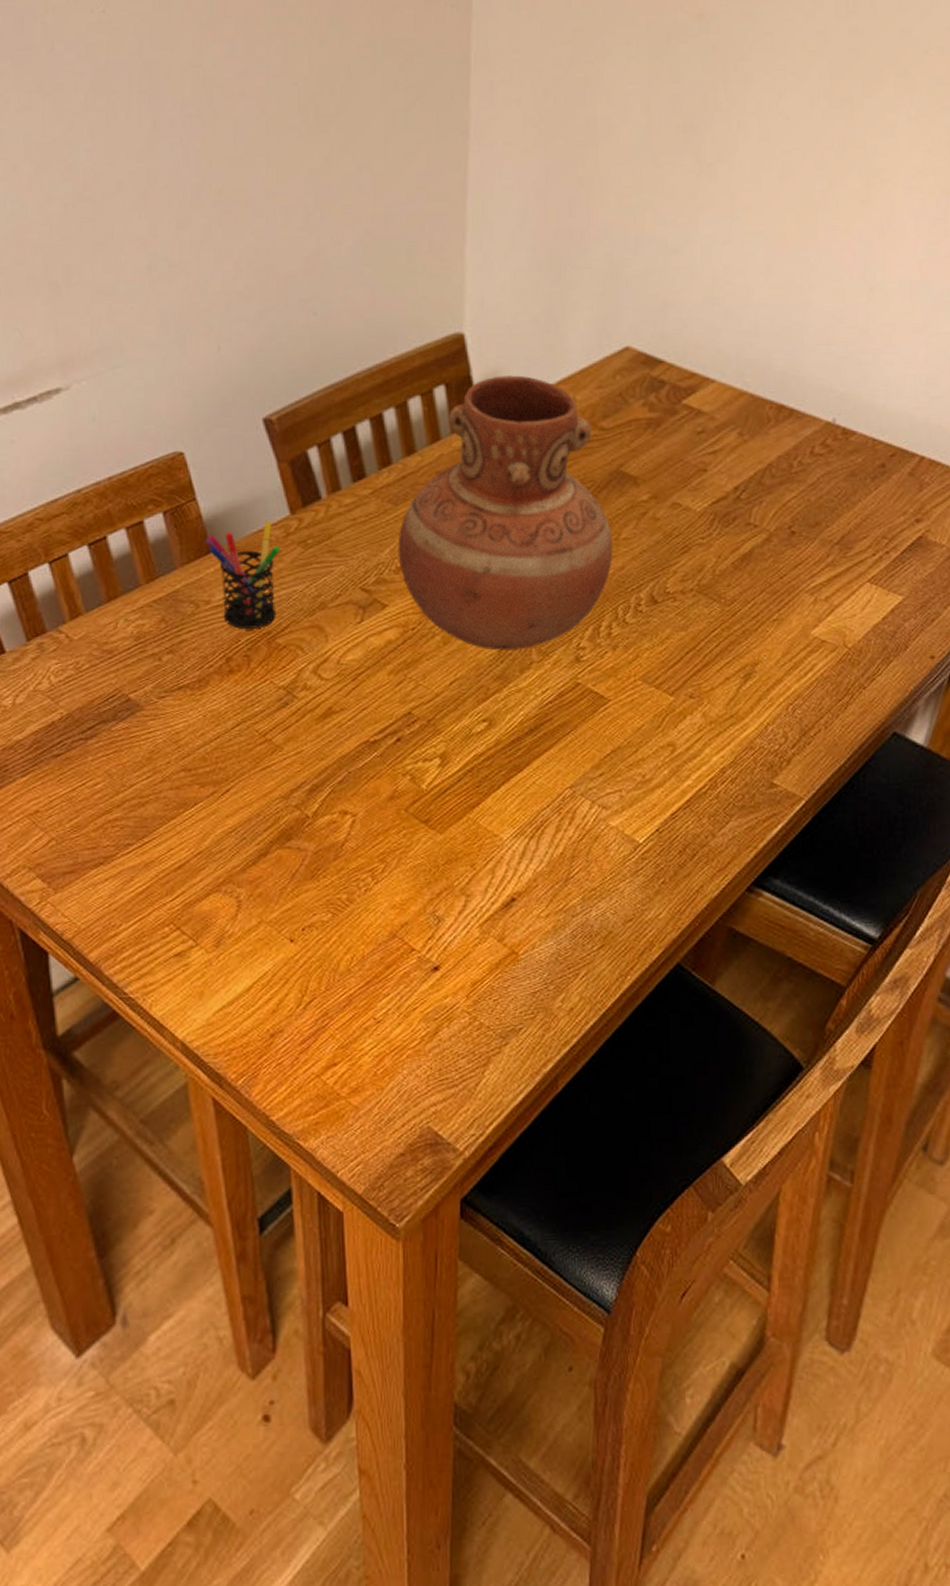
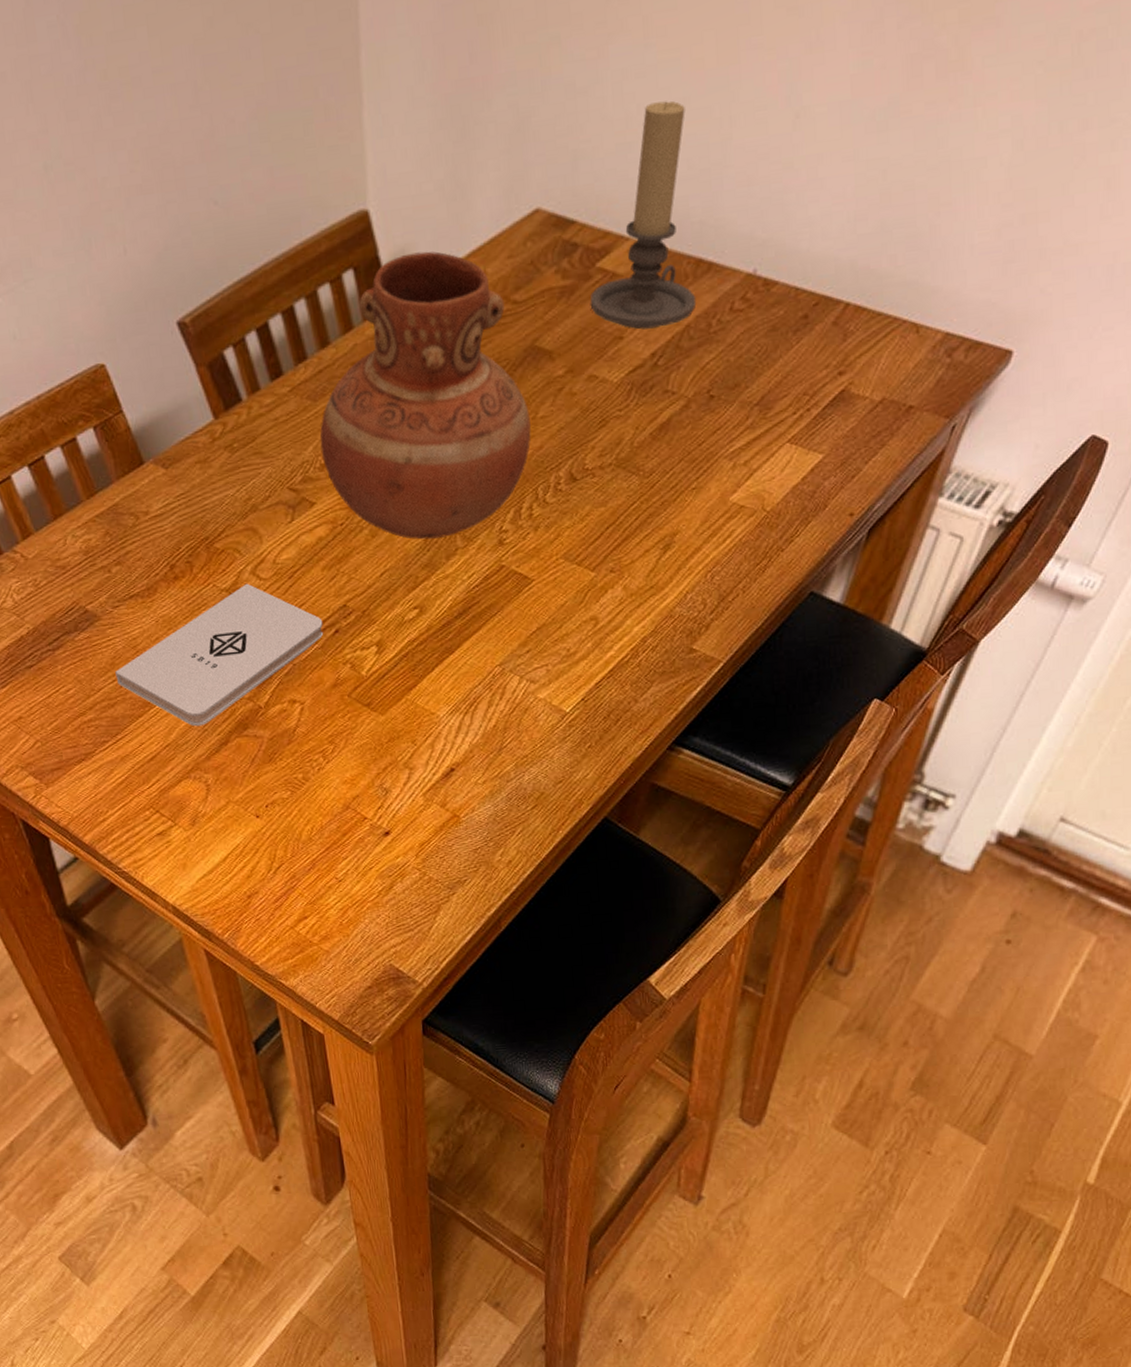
notepad: none [151,682,385,834] -> present [115,583,324,727]
pen holder: present [205,521,281,629] -> none [136,427,212,537]
candle holder: none [675,265,779,464] -> present [590,101,697,330]

